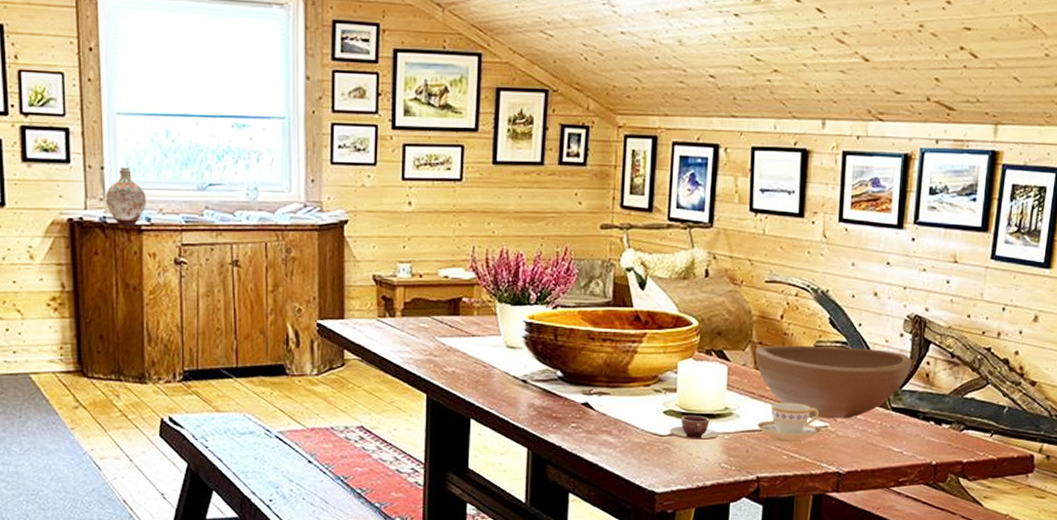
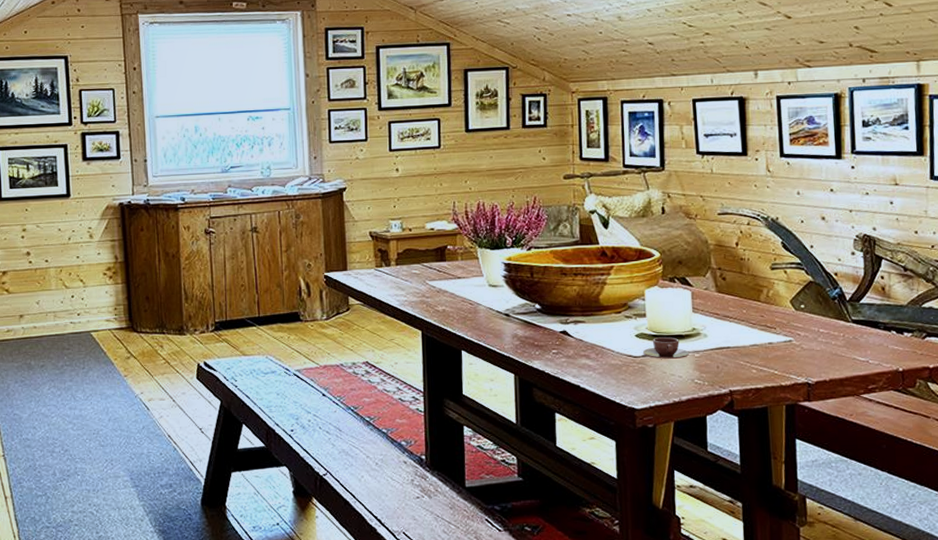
ceramic jug: present [105,167,146,226] -> none [148,159,181,206]
wooden bowl: present [755,345,912,419] -> none [715,267,866,334]
teacup: present [757,402,822,442] -> none [724,320,787,357]

